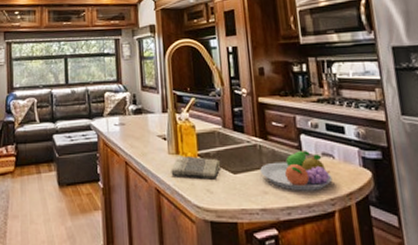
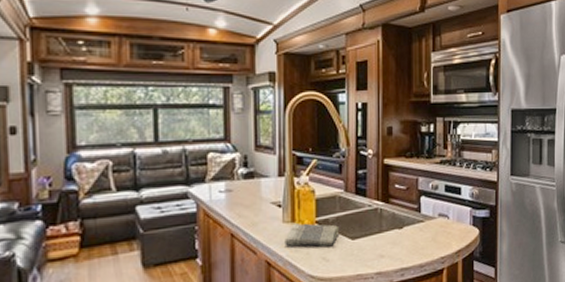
fruit bowl: present [260,151,333,191] -> none [379,212,445,253]

